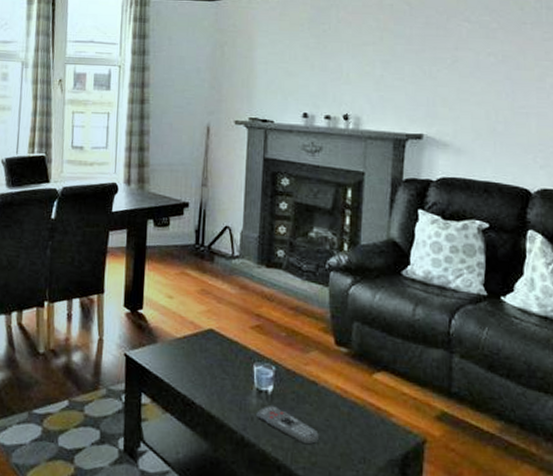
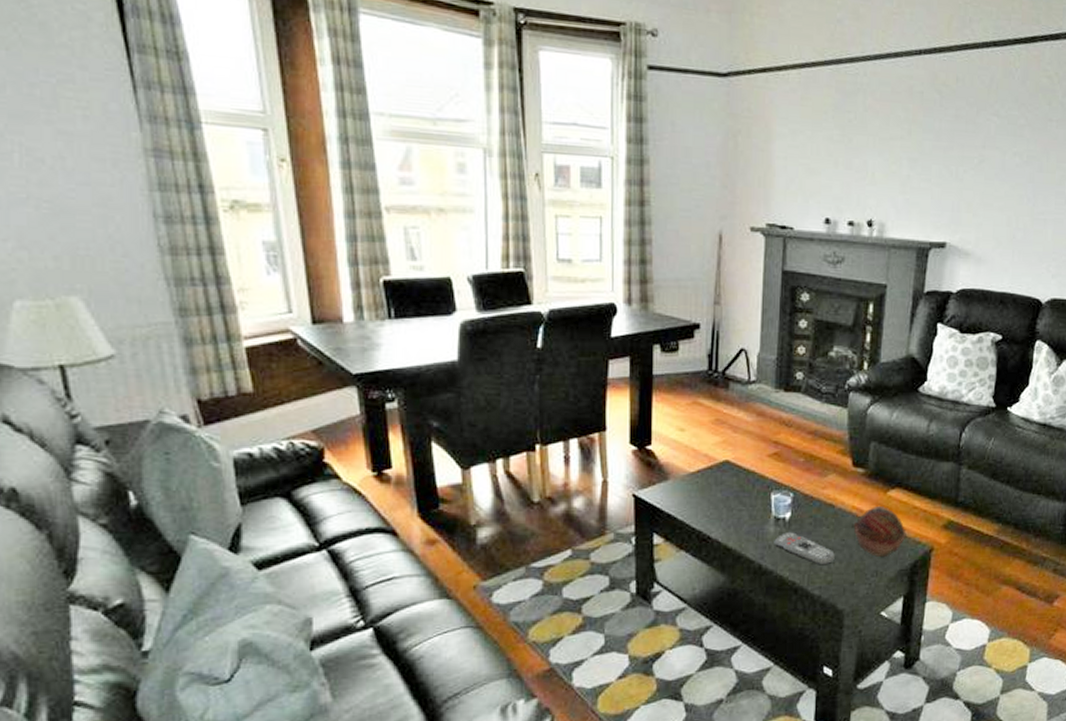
decorative ball: none [336,388,395,444] -> present [852,506,906,558]

